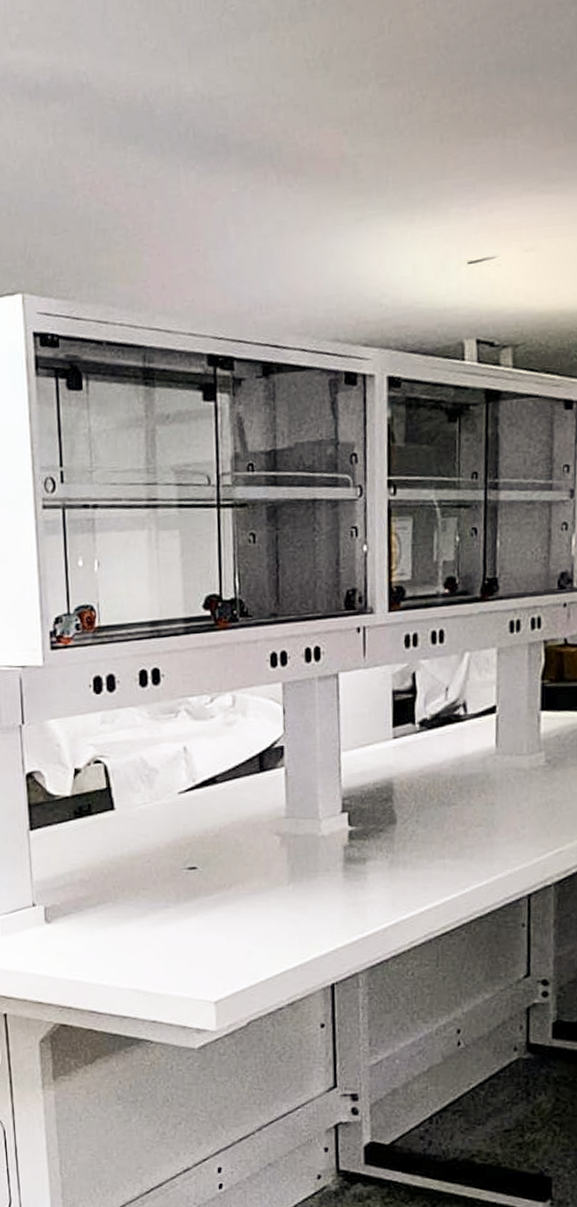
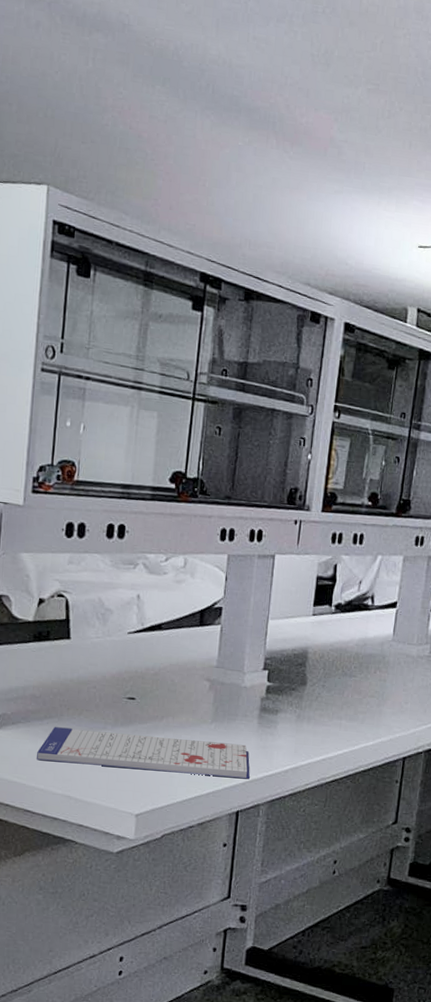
notepad: none [95,904,342,953] -> present [37,727,250,779]

